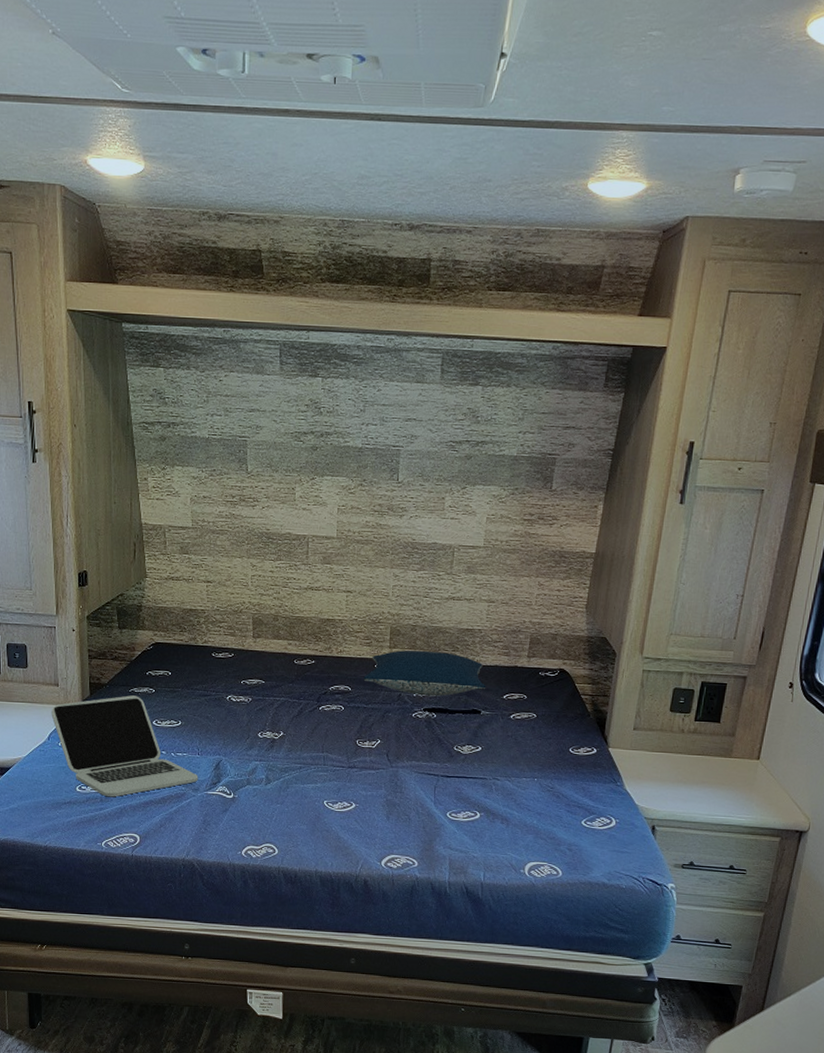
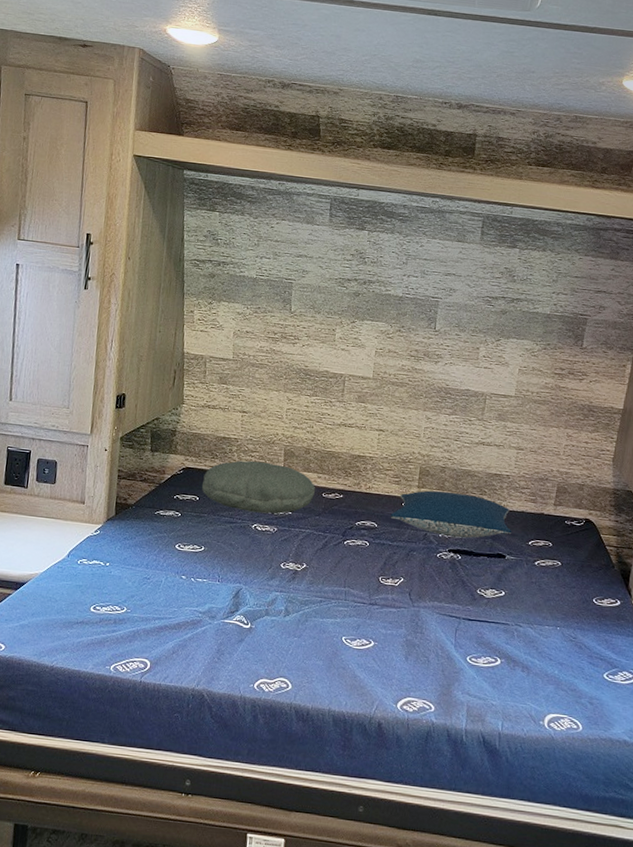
laptop: present [51,695,199,797] -> none [73,517,217,620]
pillow: none [172,631,287,684] -> present [201,460,316,514]

